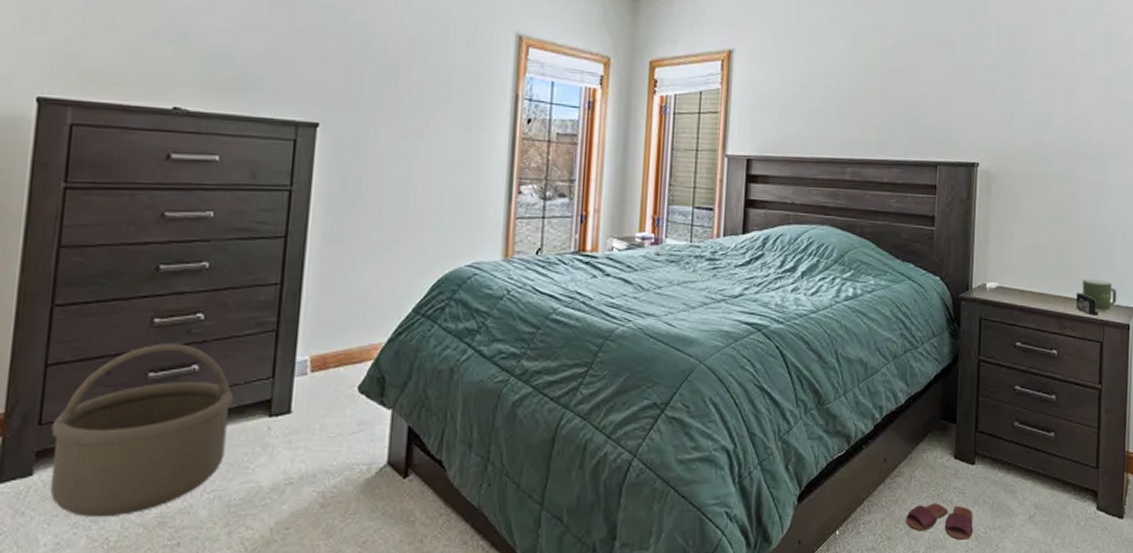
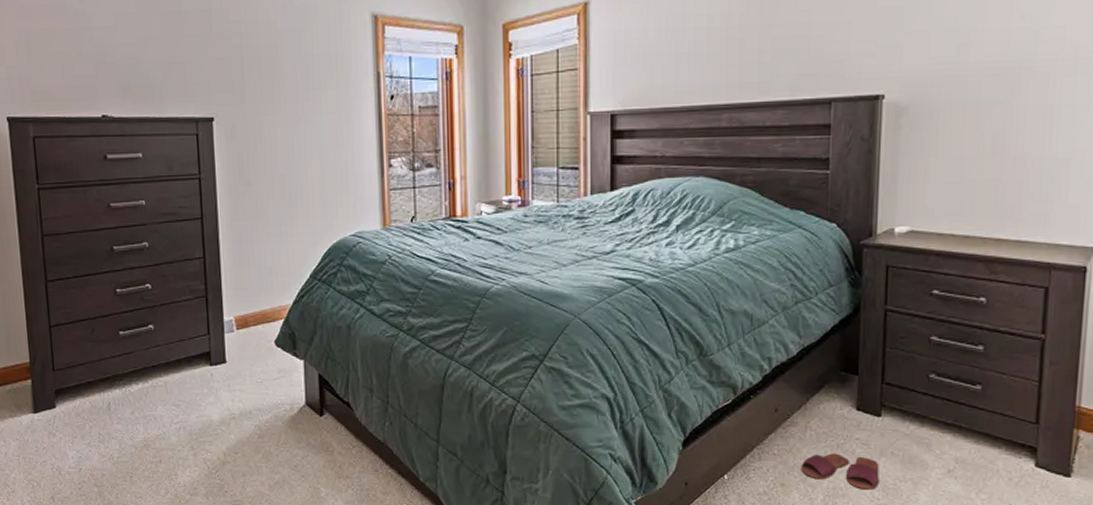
basket: present [49,343,233,518] -> none [61,308,182,440]
alarm clock: present [1075,293,1099,316] -> none [1012,234,1044,258]
mug: present [1082,280,1116,312] -> none [1021,218,1069,253]

